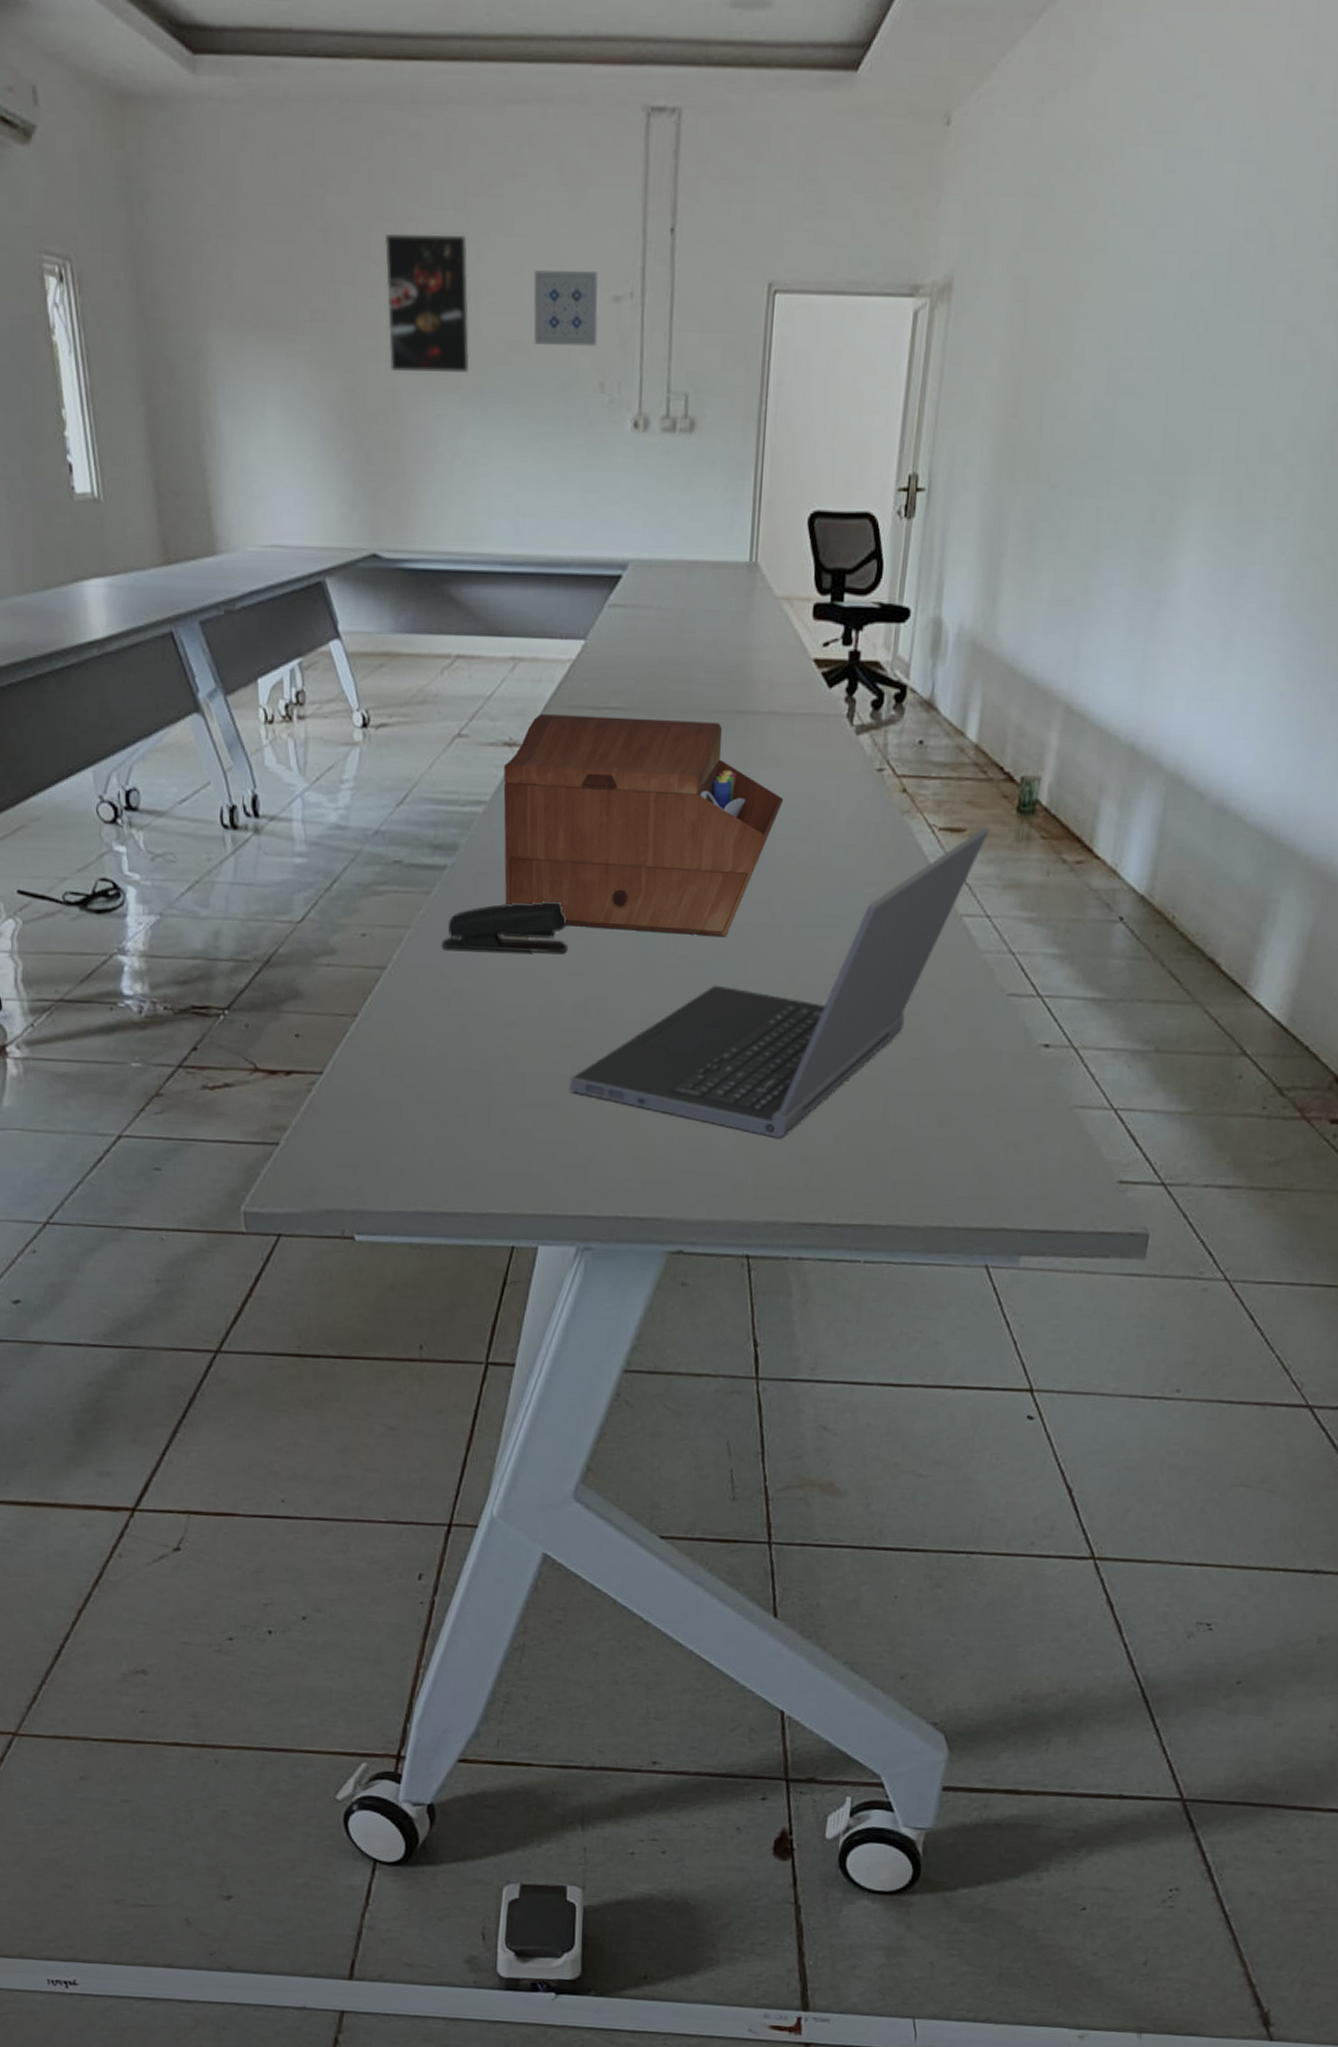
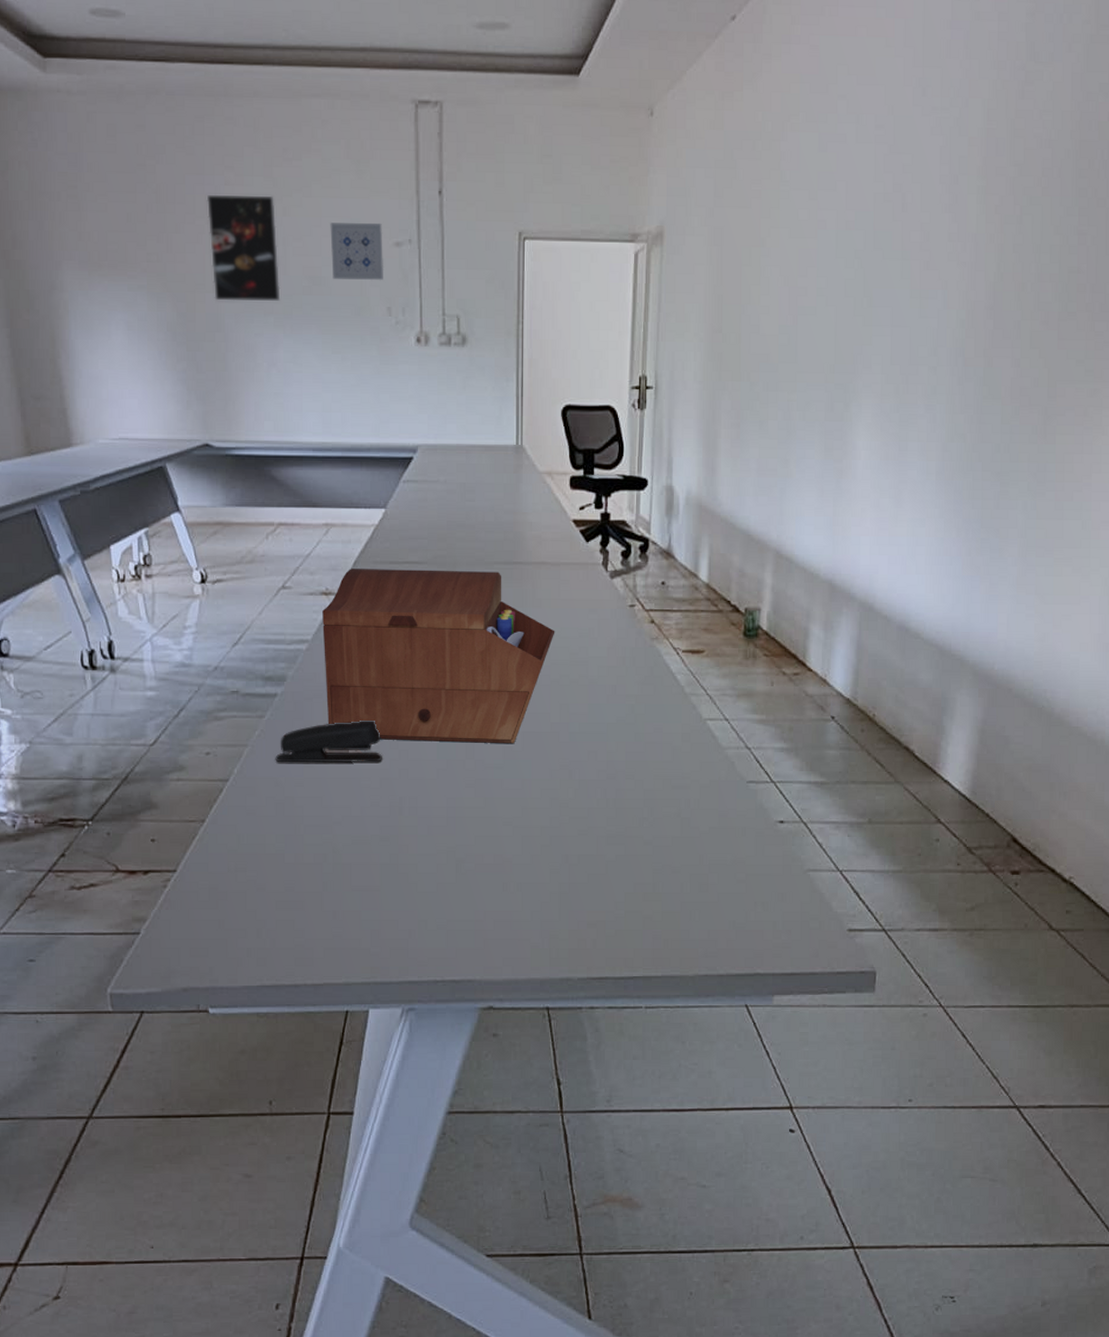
laptop computer: present [571,826,990,1138] -> none [391,648,723,907]

